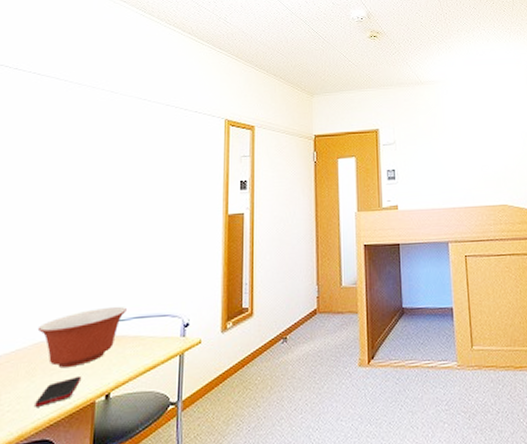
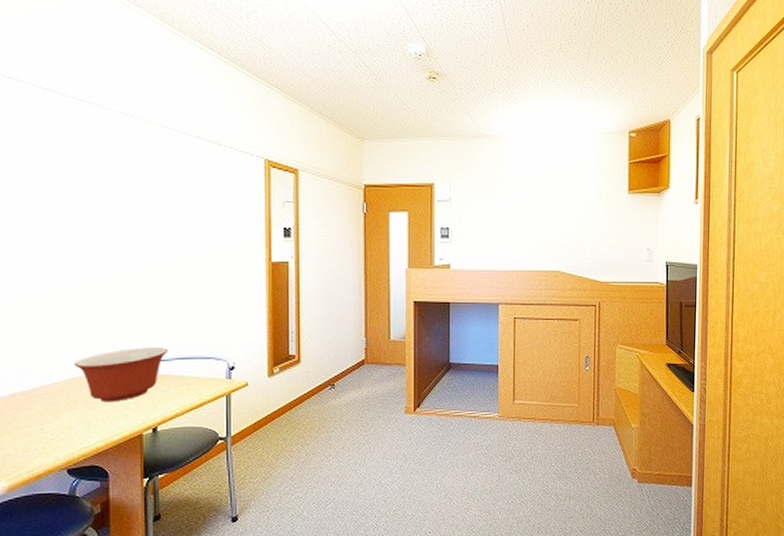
cell phone: present [35,375,82,407] -> none [80,410,126,436]

